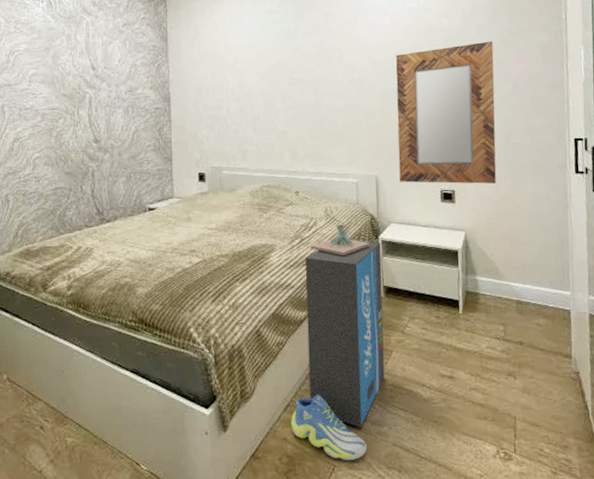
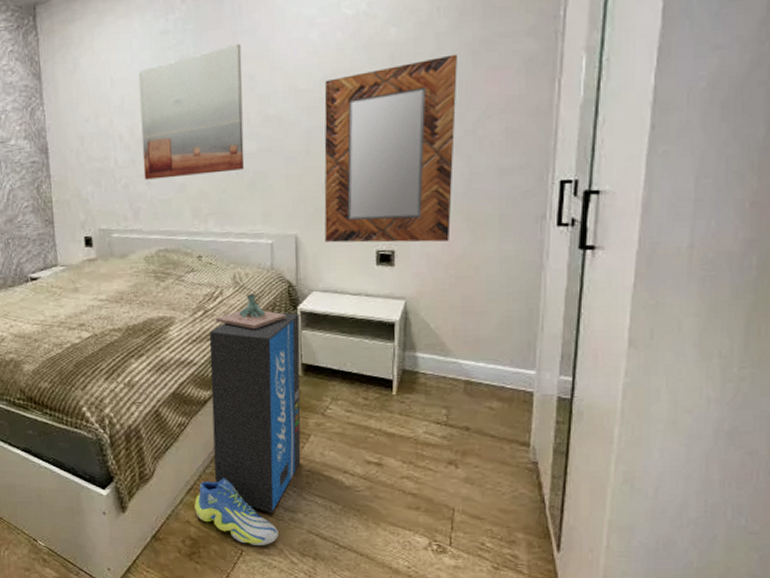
wall art: none [248,23,334,127] -> present [138,43,245,180]

